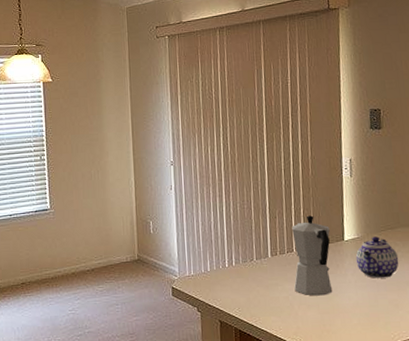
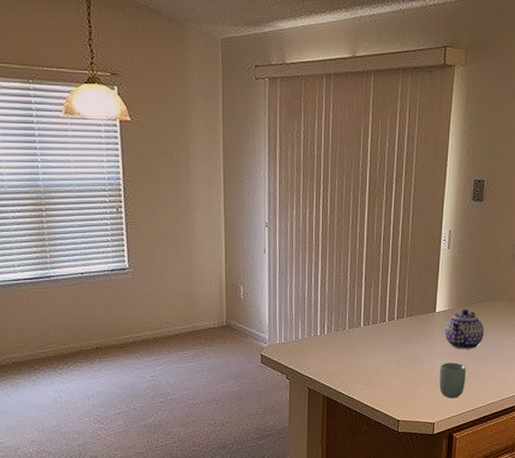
moka pot: present [292,215,333,296] -> none [384,286,423,365]
cup: none [355,292,385,331] -> present [439,362,466,399]

